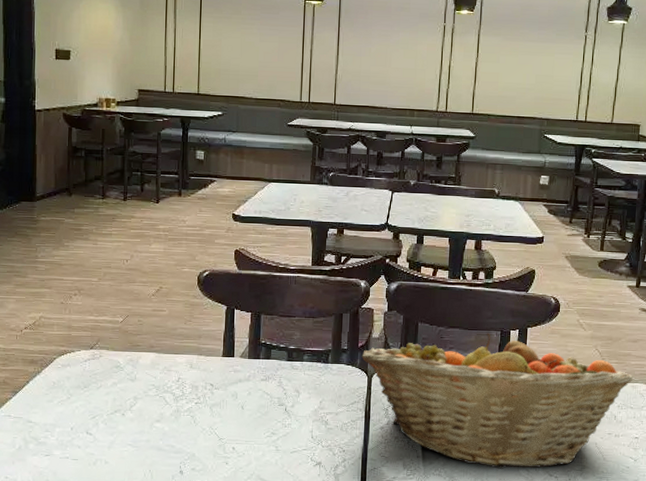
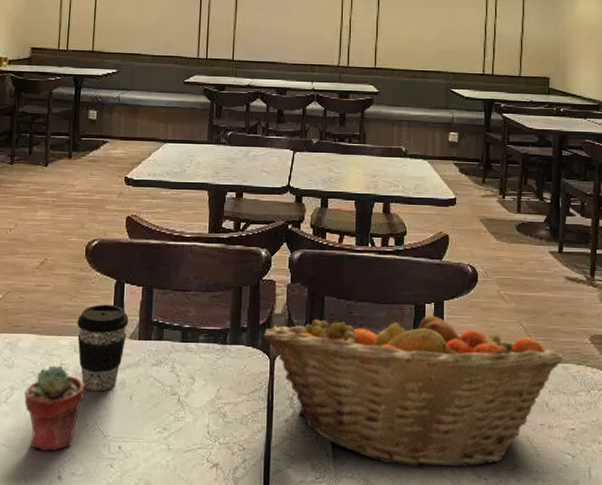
potted succulent: none [147,379,201,451] -> present [24,365,85,451]
coffee cup: none [192,327,239,402] -> present [77,304,129,392]

